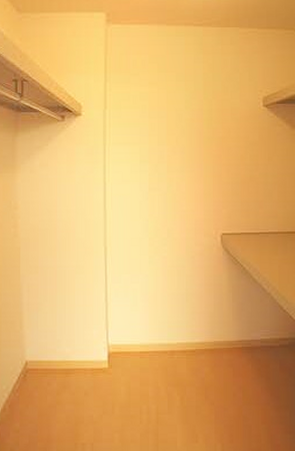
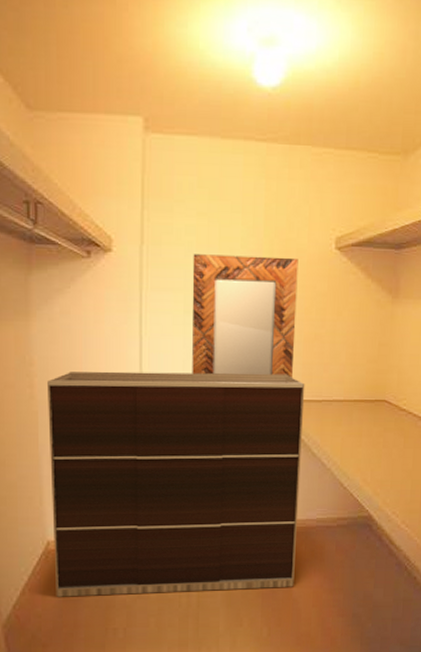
dresser: none [28,211,244,413] -> present [47,371,305,597]
home mirror: none [146,114,234,214] -> present [192,254,299,378]

